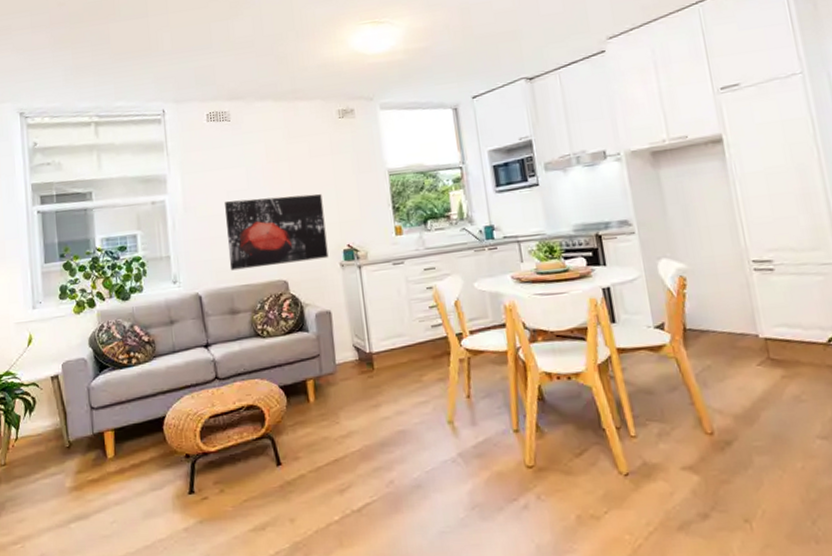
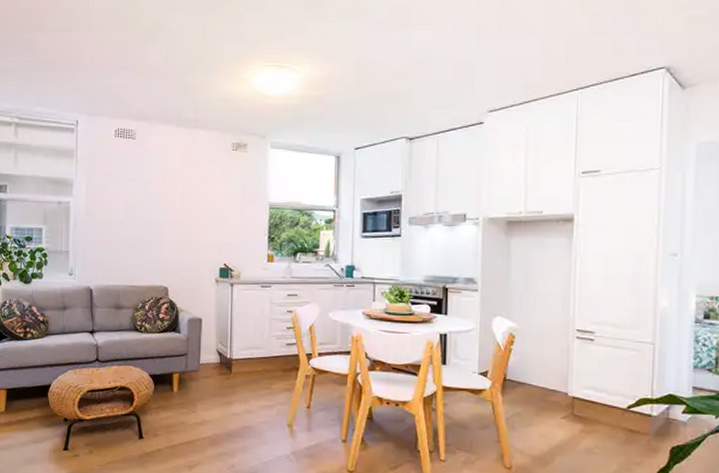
wall art: present [225,193,329,271] -> none [119,211,208,273]

